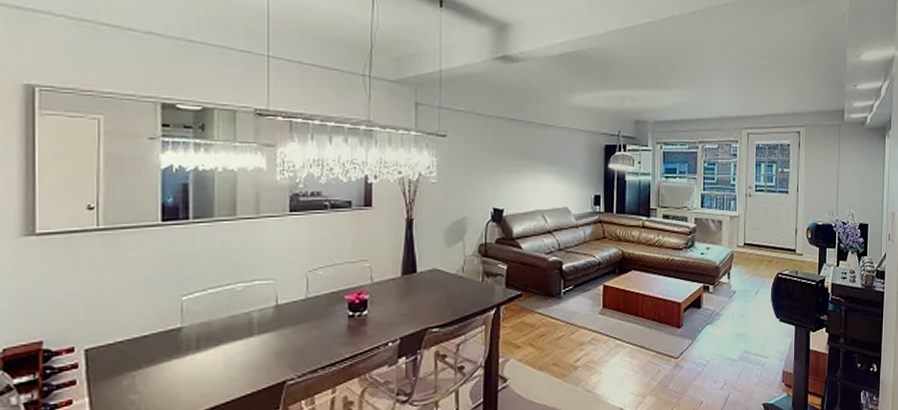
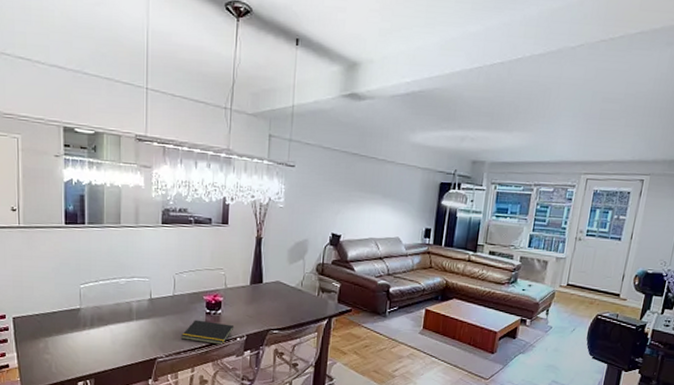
notepad: none [317,325,385,355] -> present [180,320,235,346]

